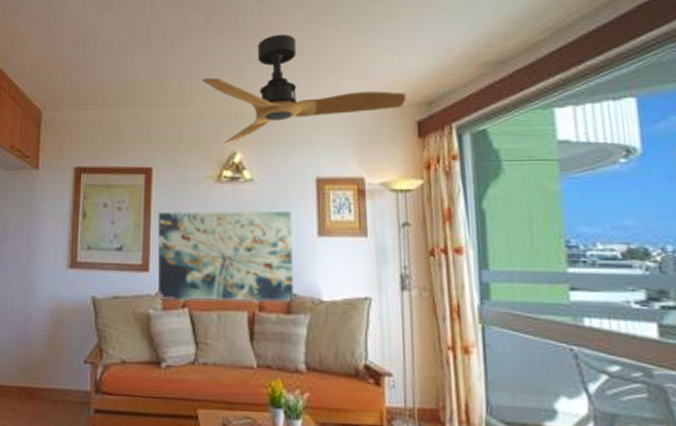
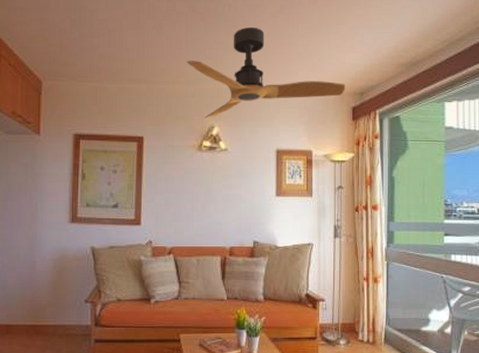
wall art: present [158,211,294,302] -> none [149,175,257,249]

